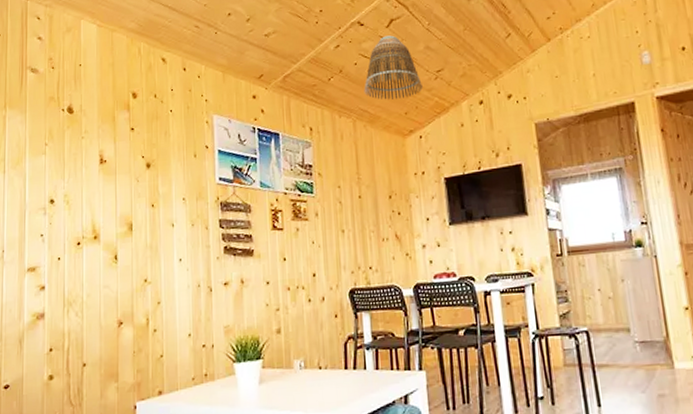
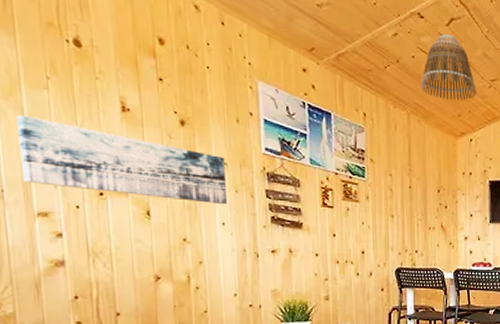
wall art: none [19,180,185,242] -> present [16,115,228,205]

